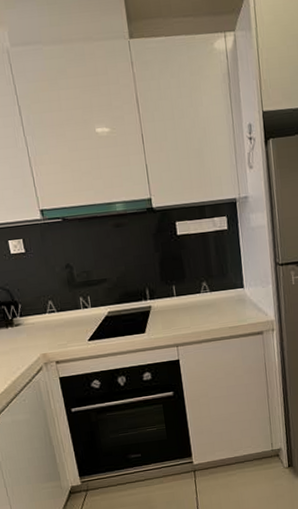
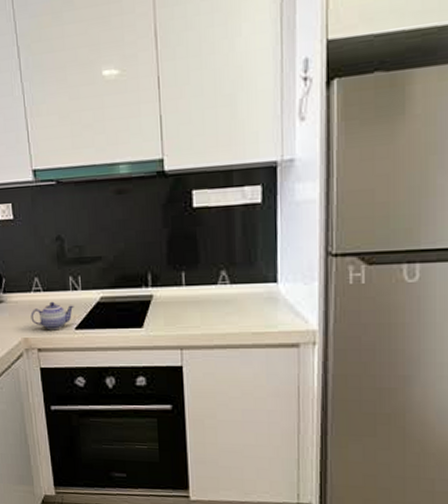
teapot: none [47,319,86,345] -> present [30,301,74,331]

